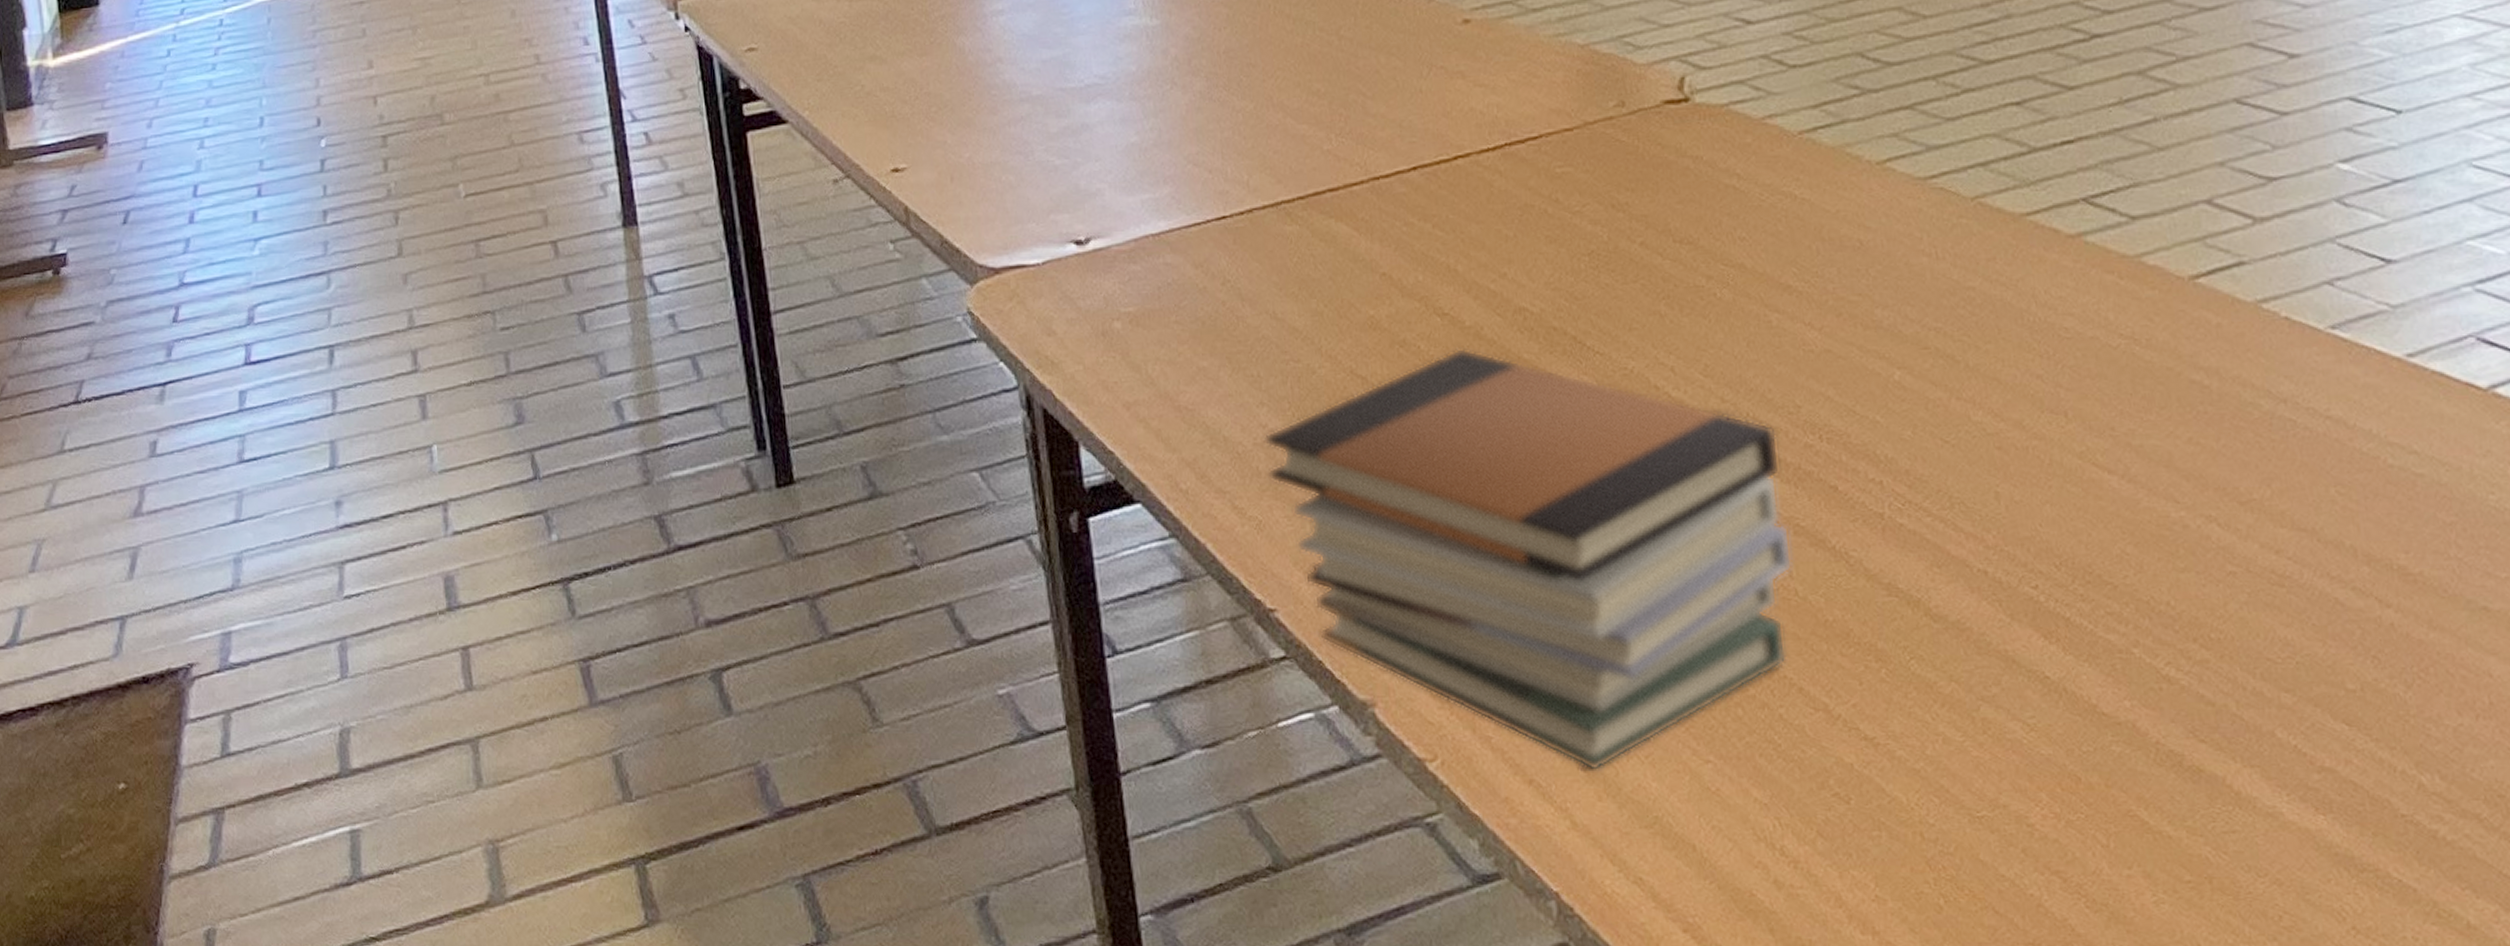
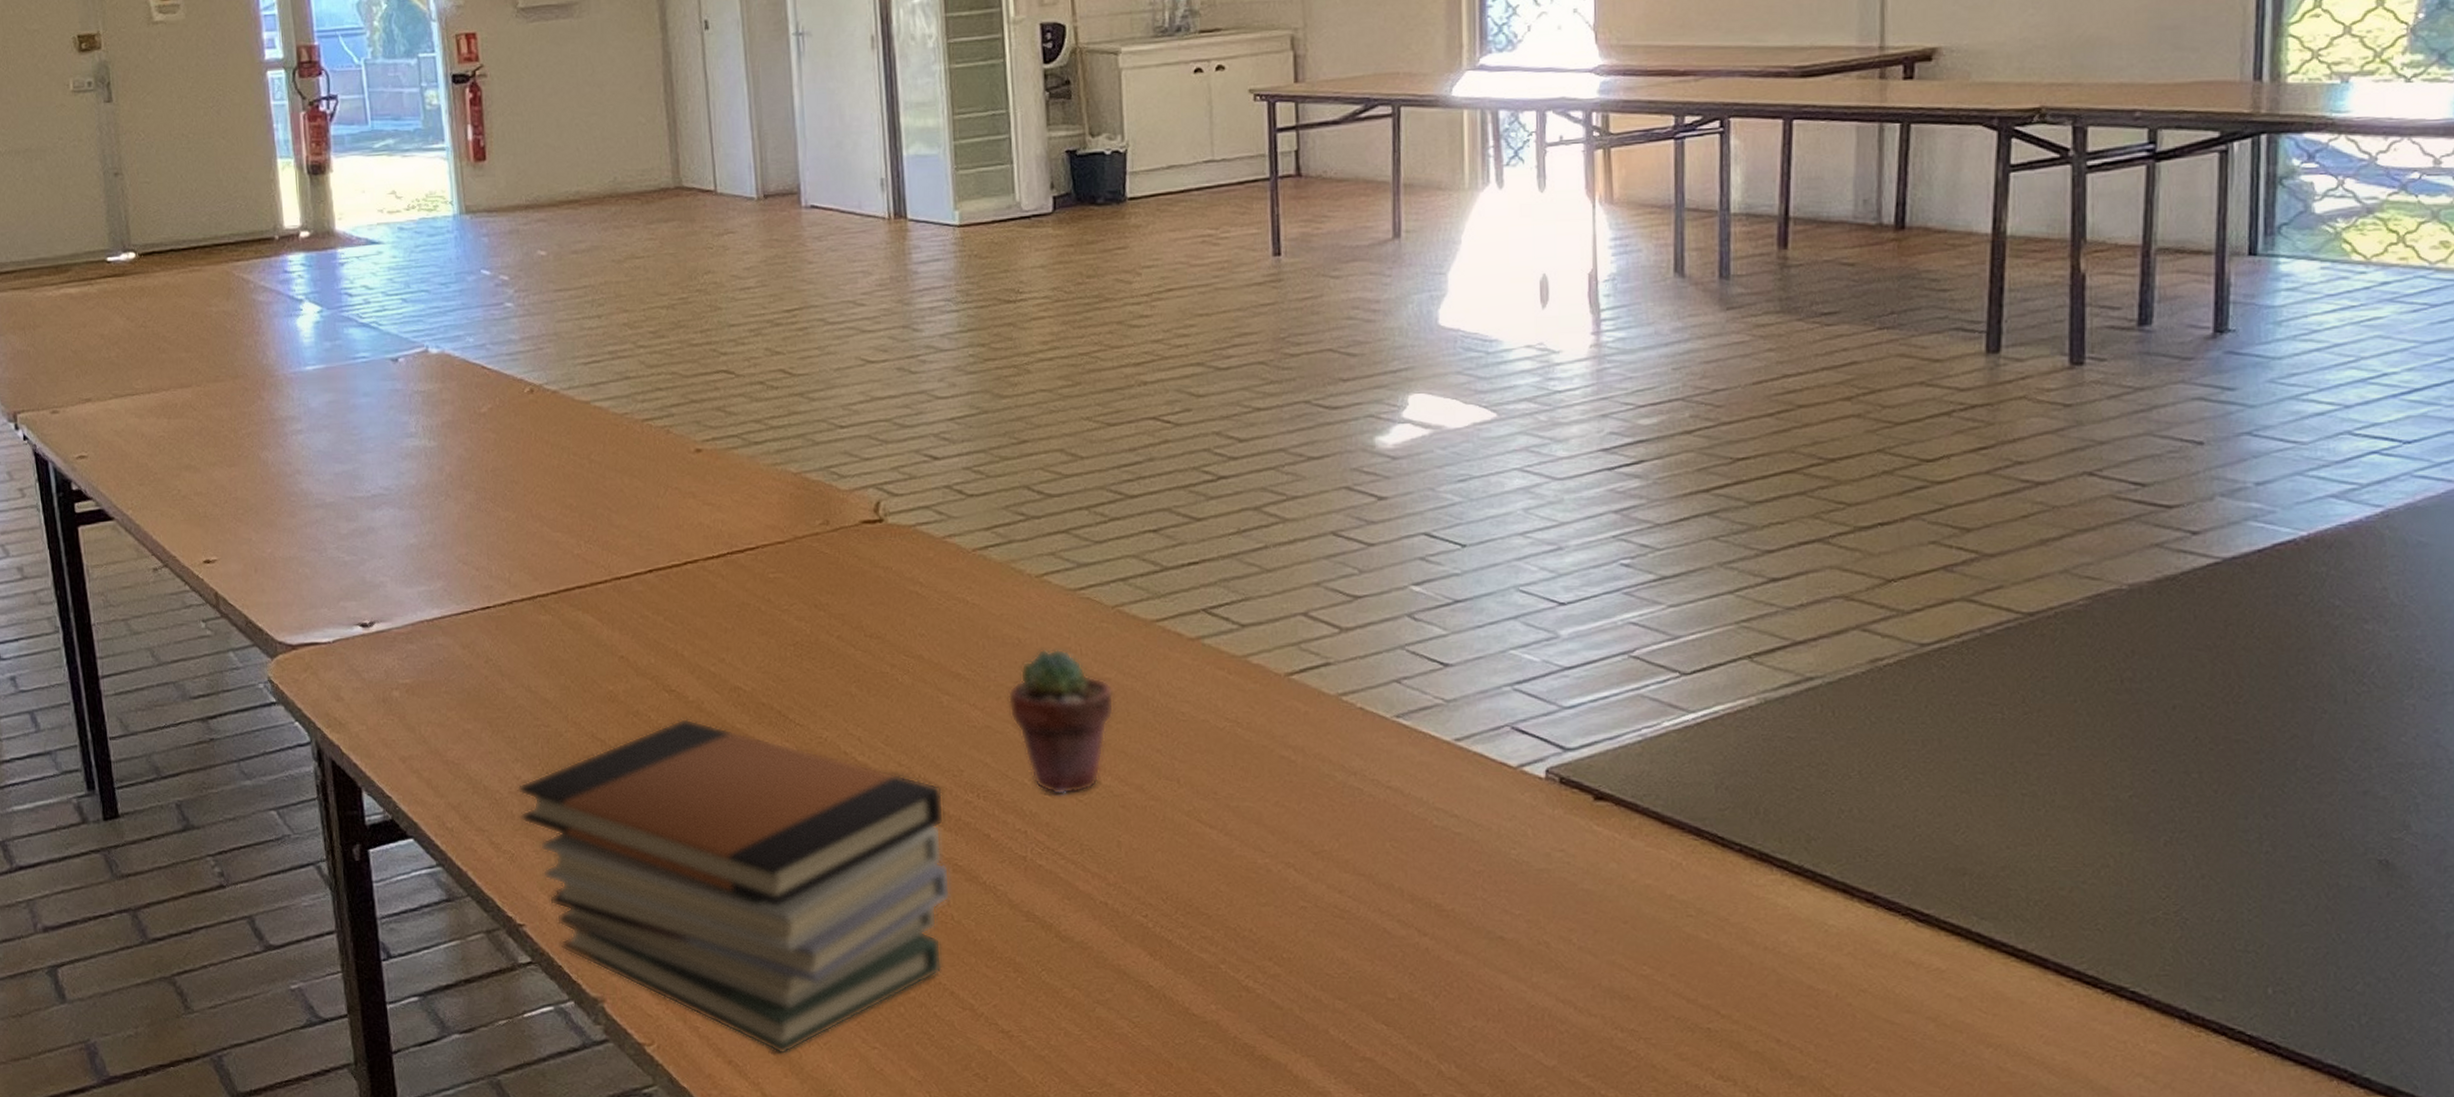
potted succulent: none [1850,251,1982,436] -> present [1007,649,1114,796]

